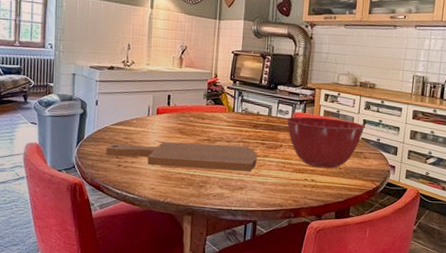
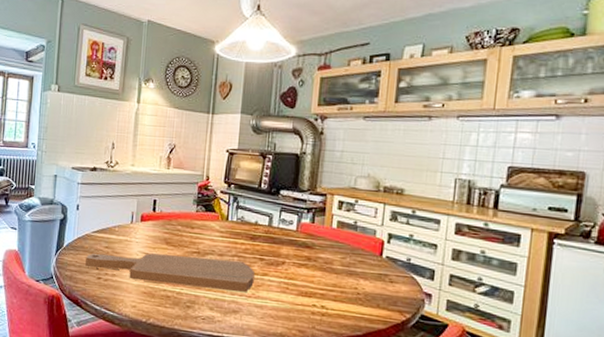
mixing bowl: present [286,116,365,168] -> none [290,228,391,293]

